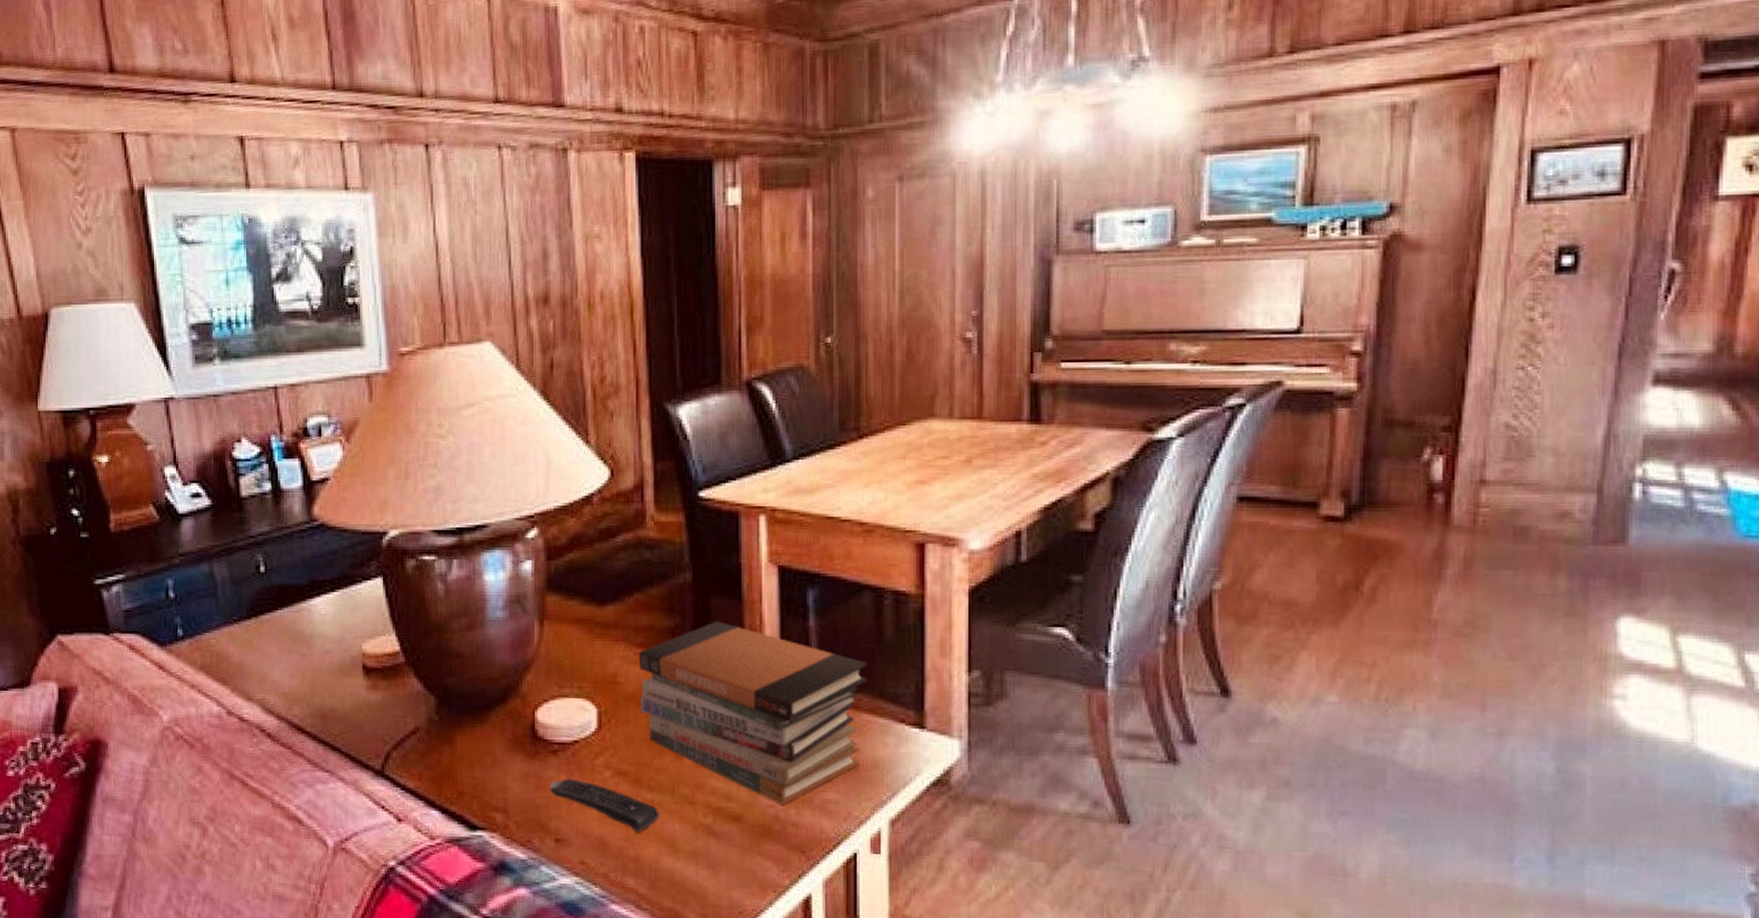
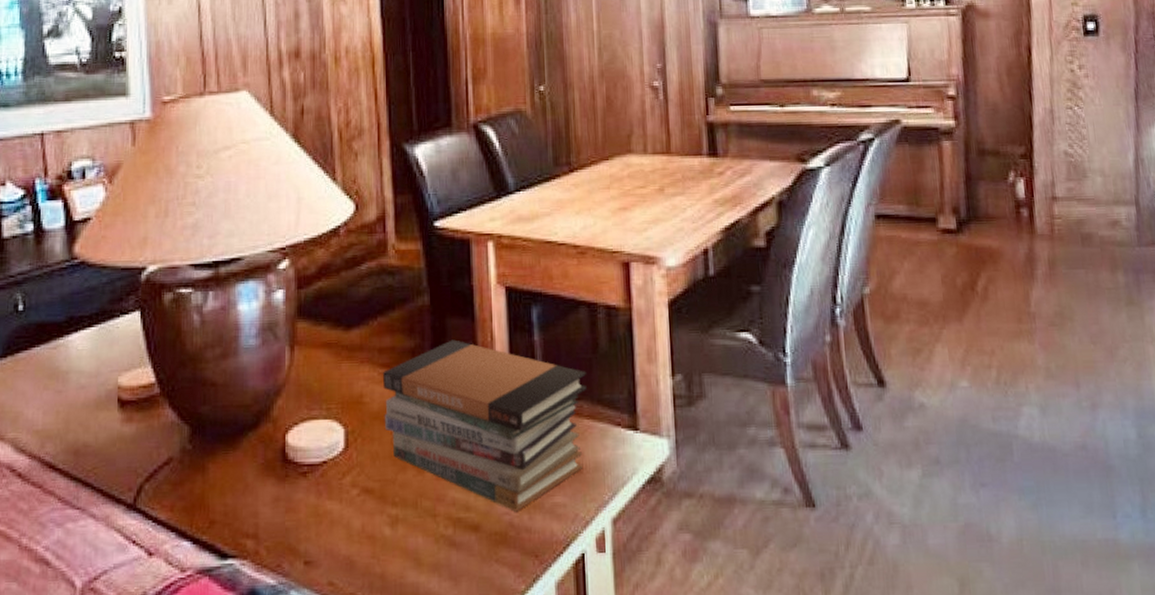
remote control: present [549,778,660,833] -> none [299,499,404,549]

